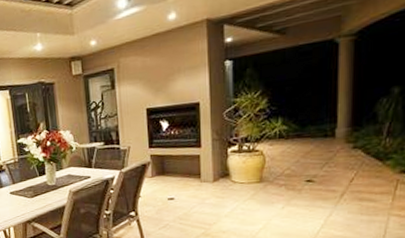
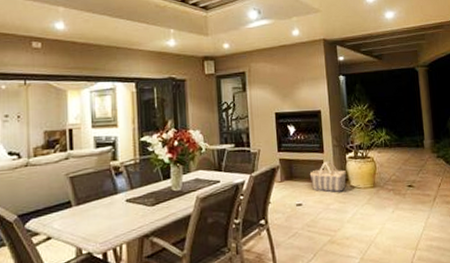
basket: none [183,155,227,188] -> present [309,160,346,193]

